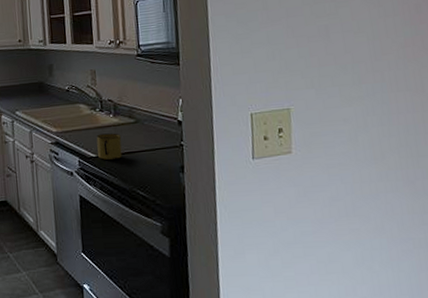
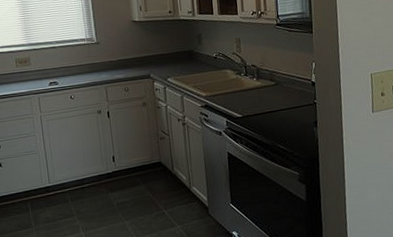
mug: present [96,133,122,160] -> none [242,94,265,119]

